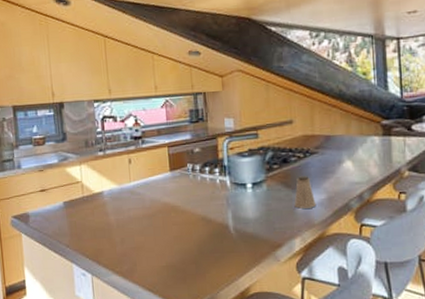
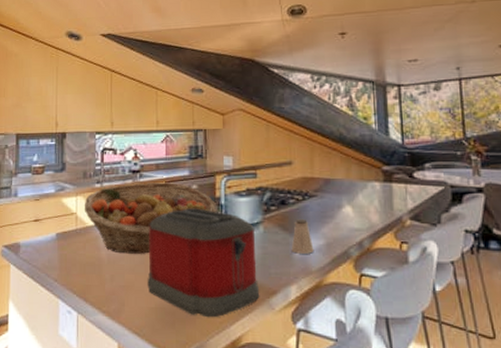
fruit basket: none [88,147,221,218] -> present [84,182,217,254]
toaster: none [154,170,265,272] -> present [147,208,259,318]

